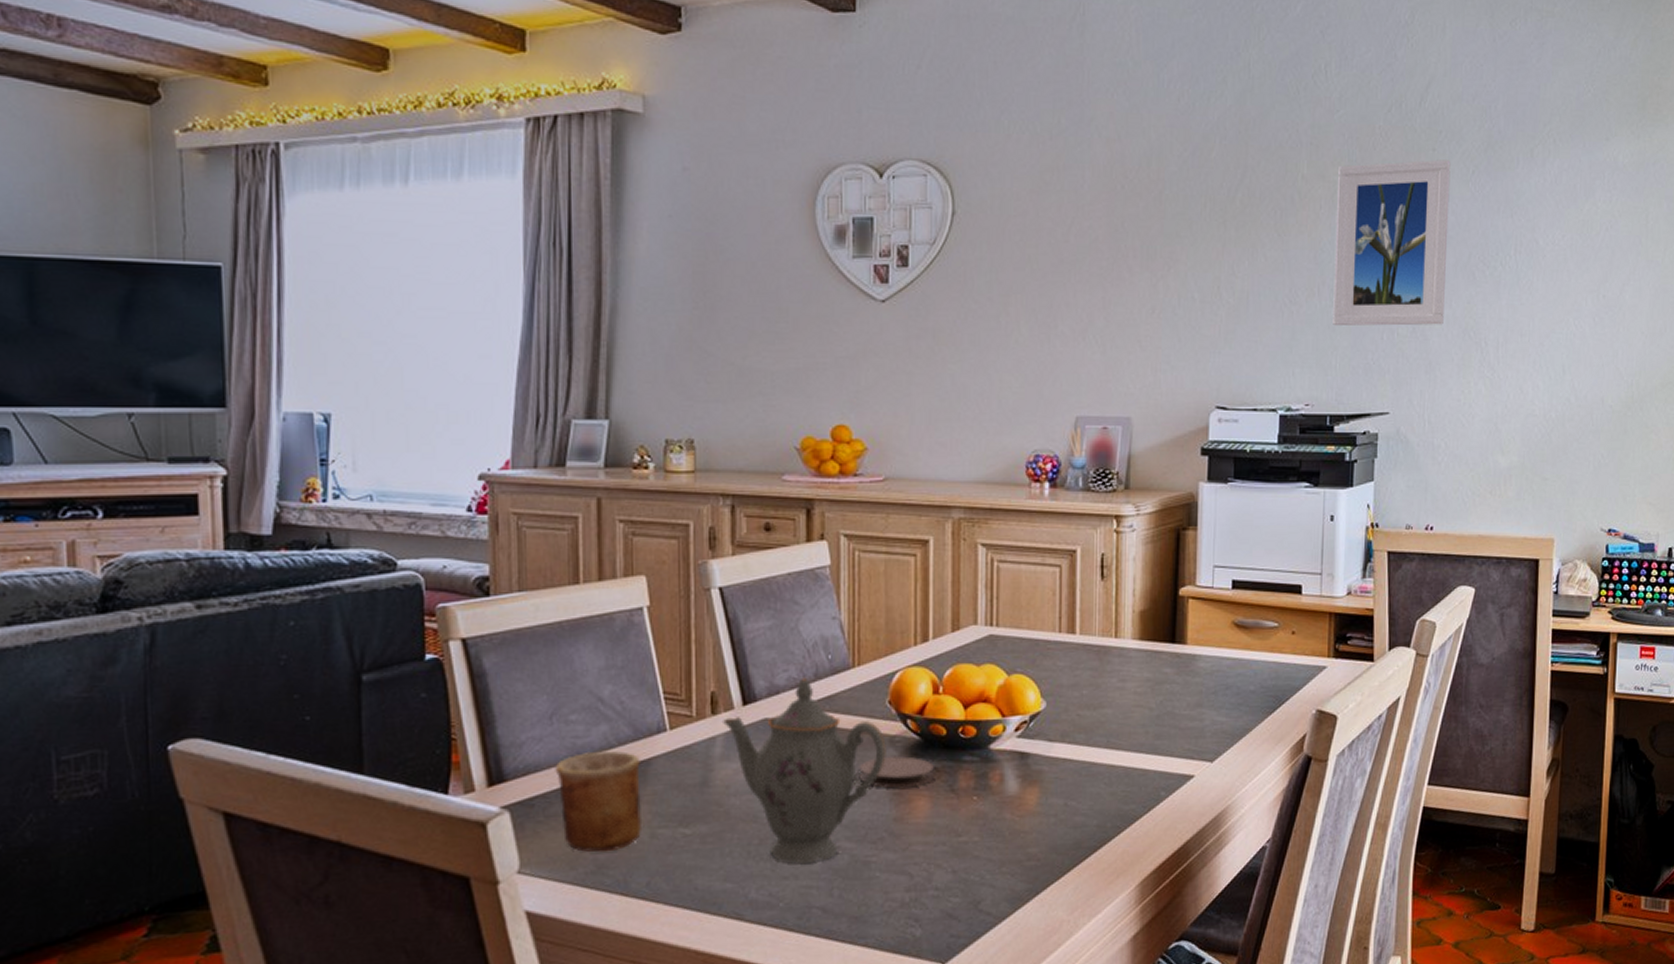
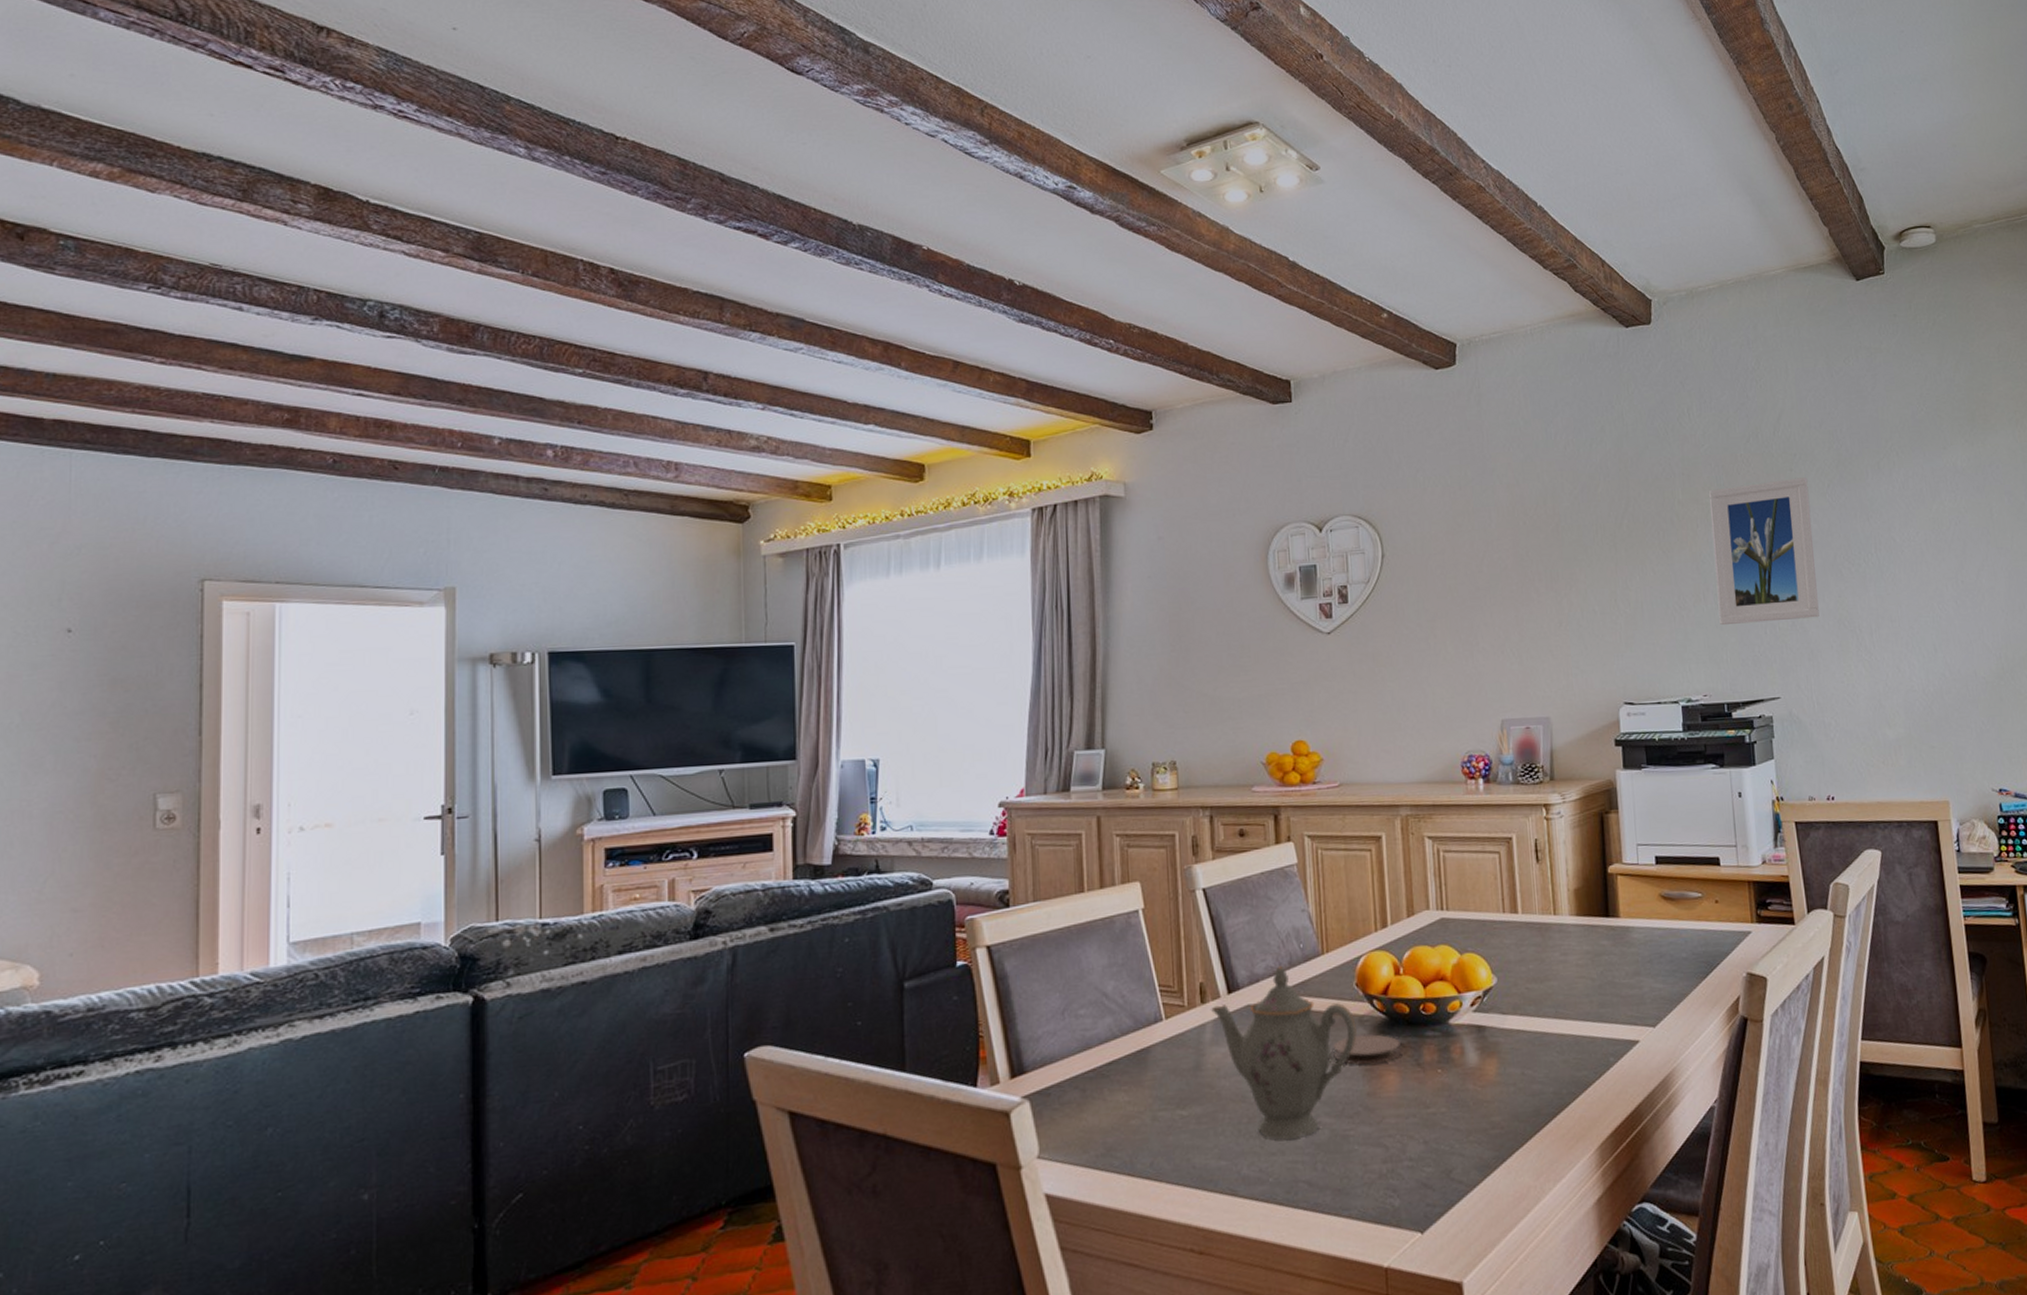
cup: present [555,750,643,853] -> none [1067,1040,1145,1136]

